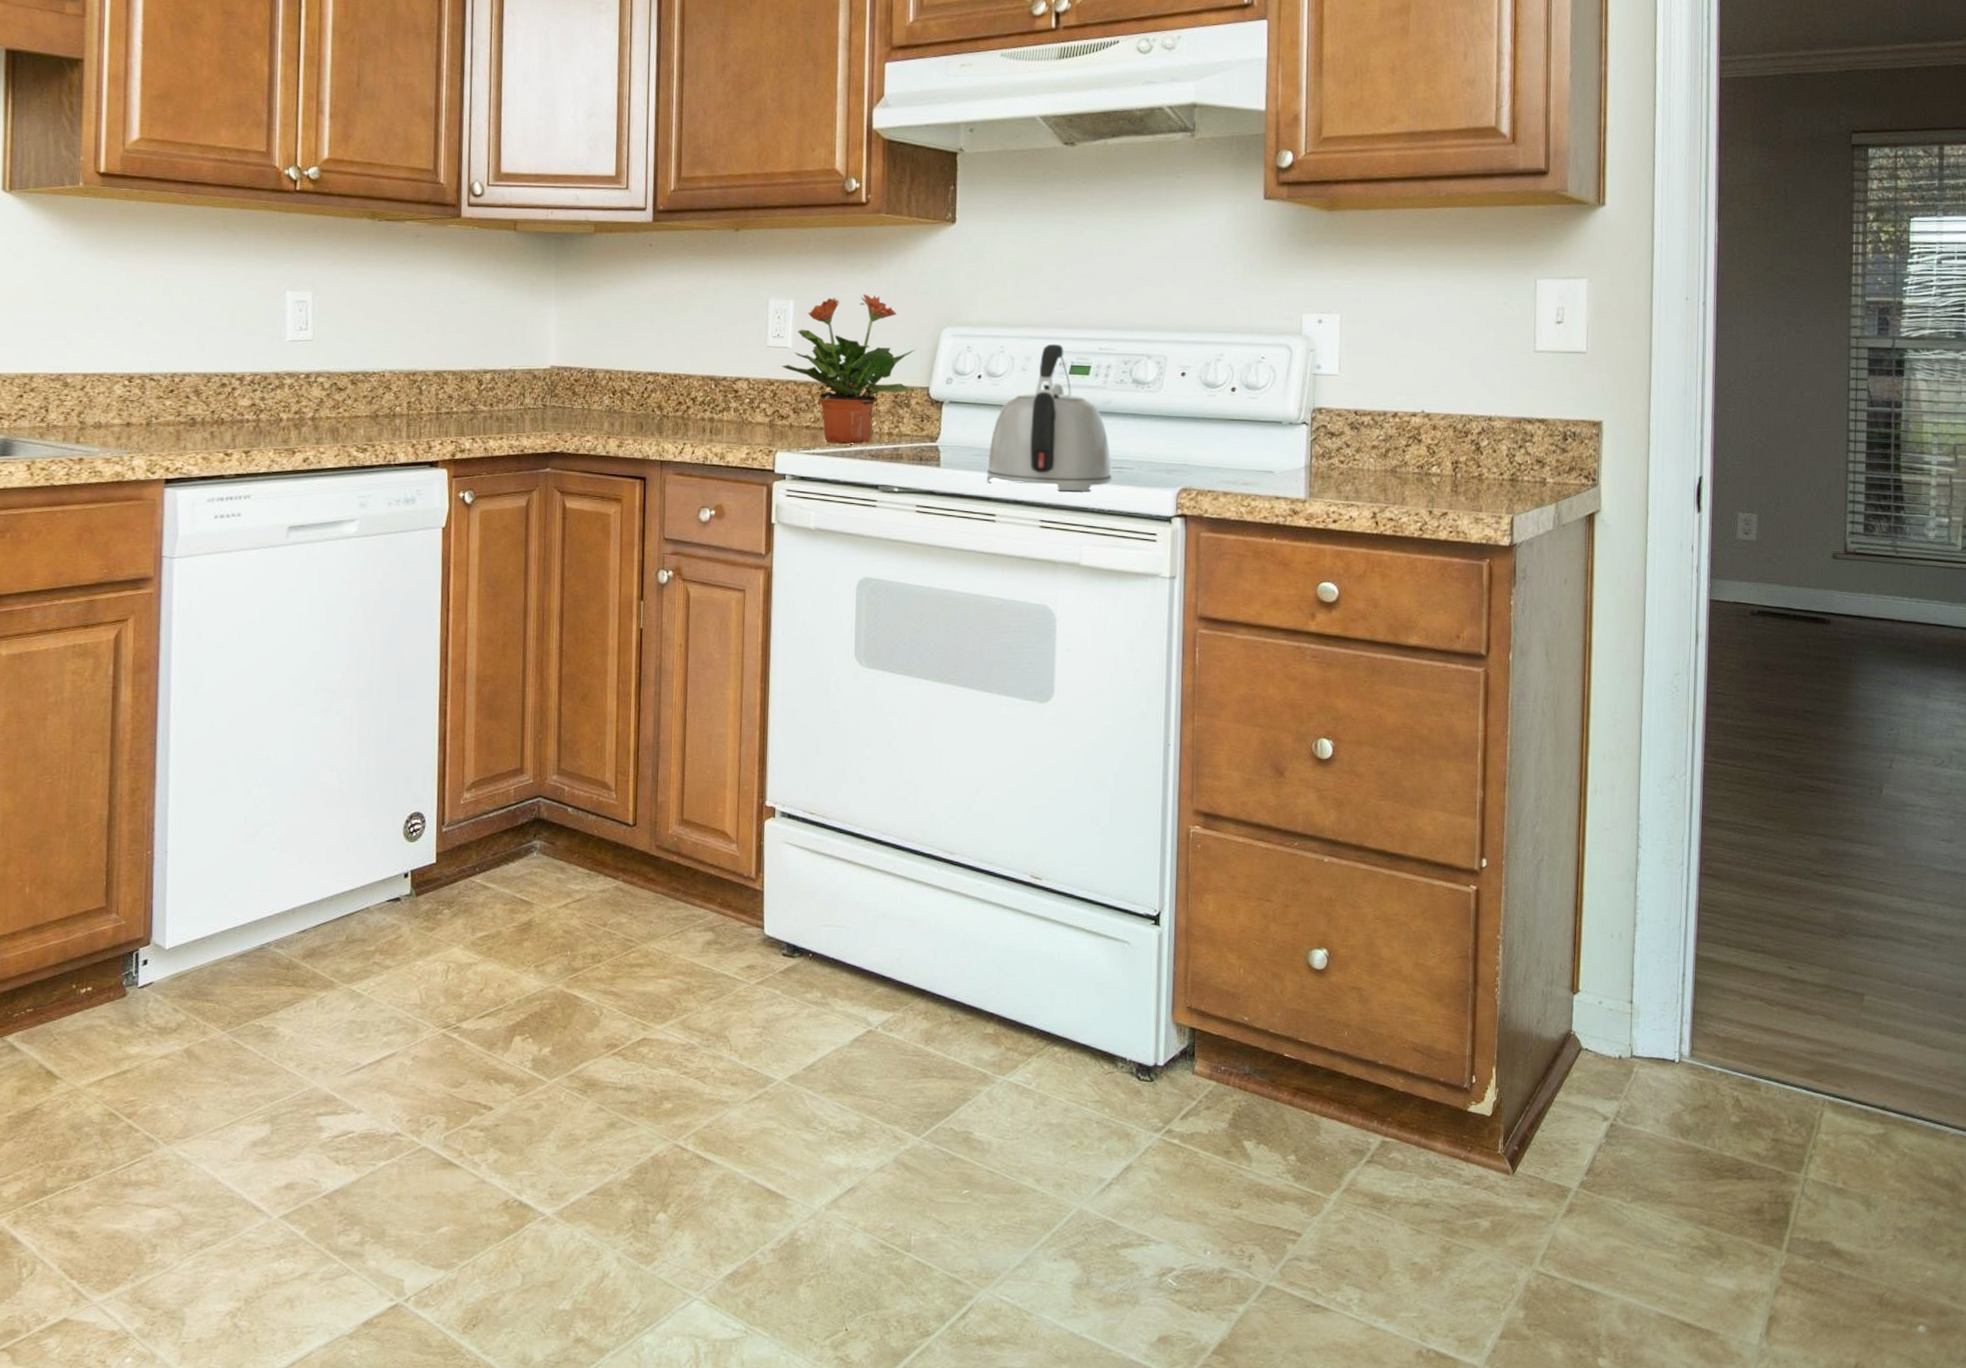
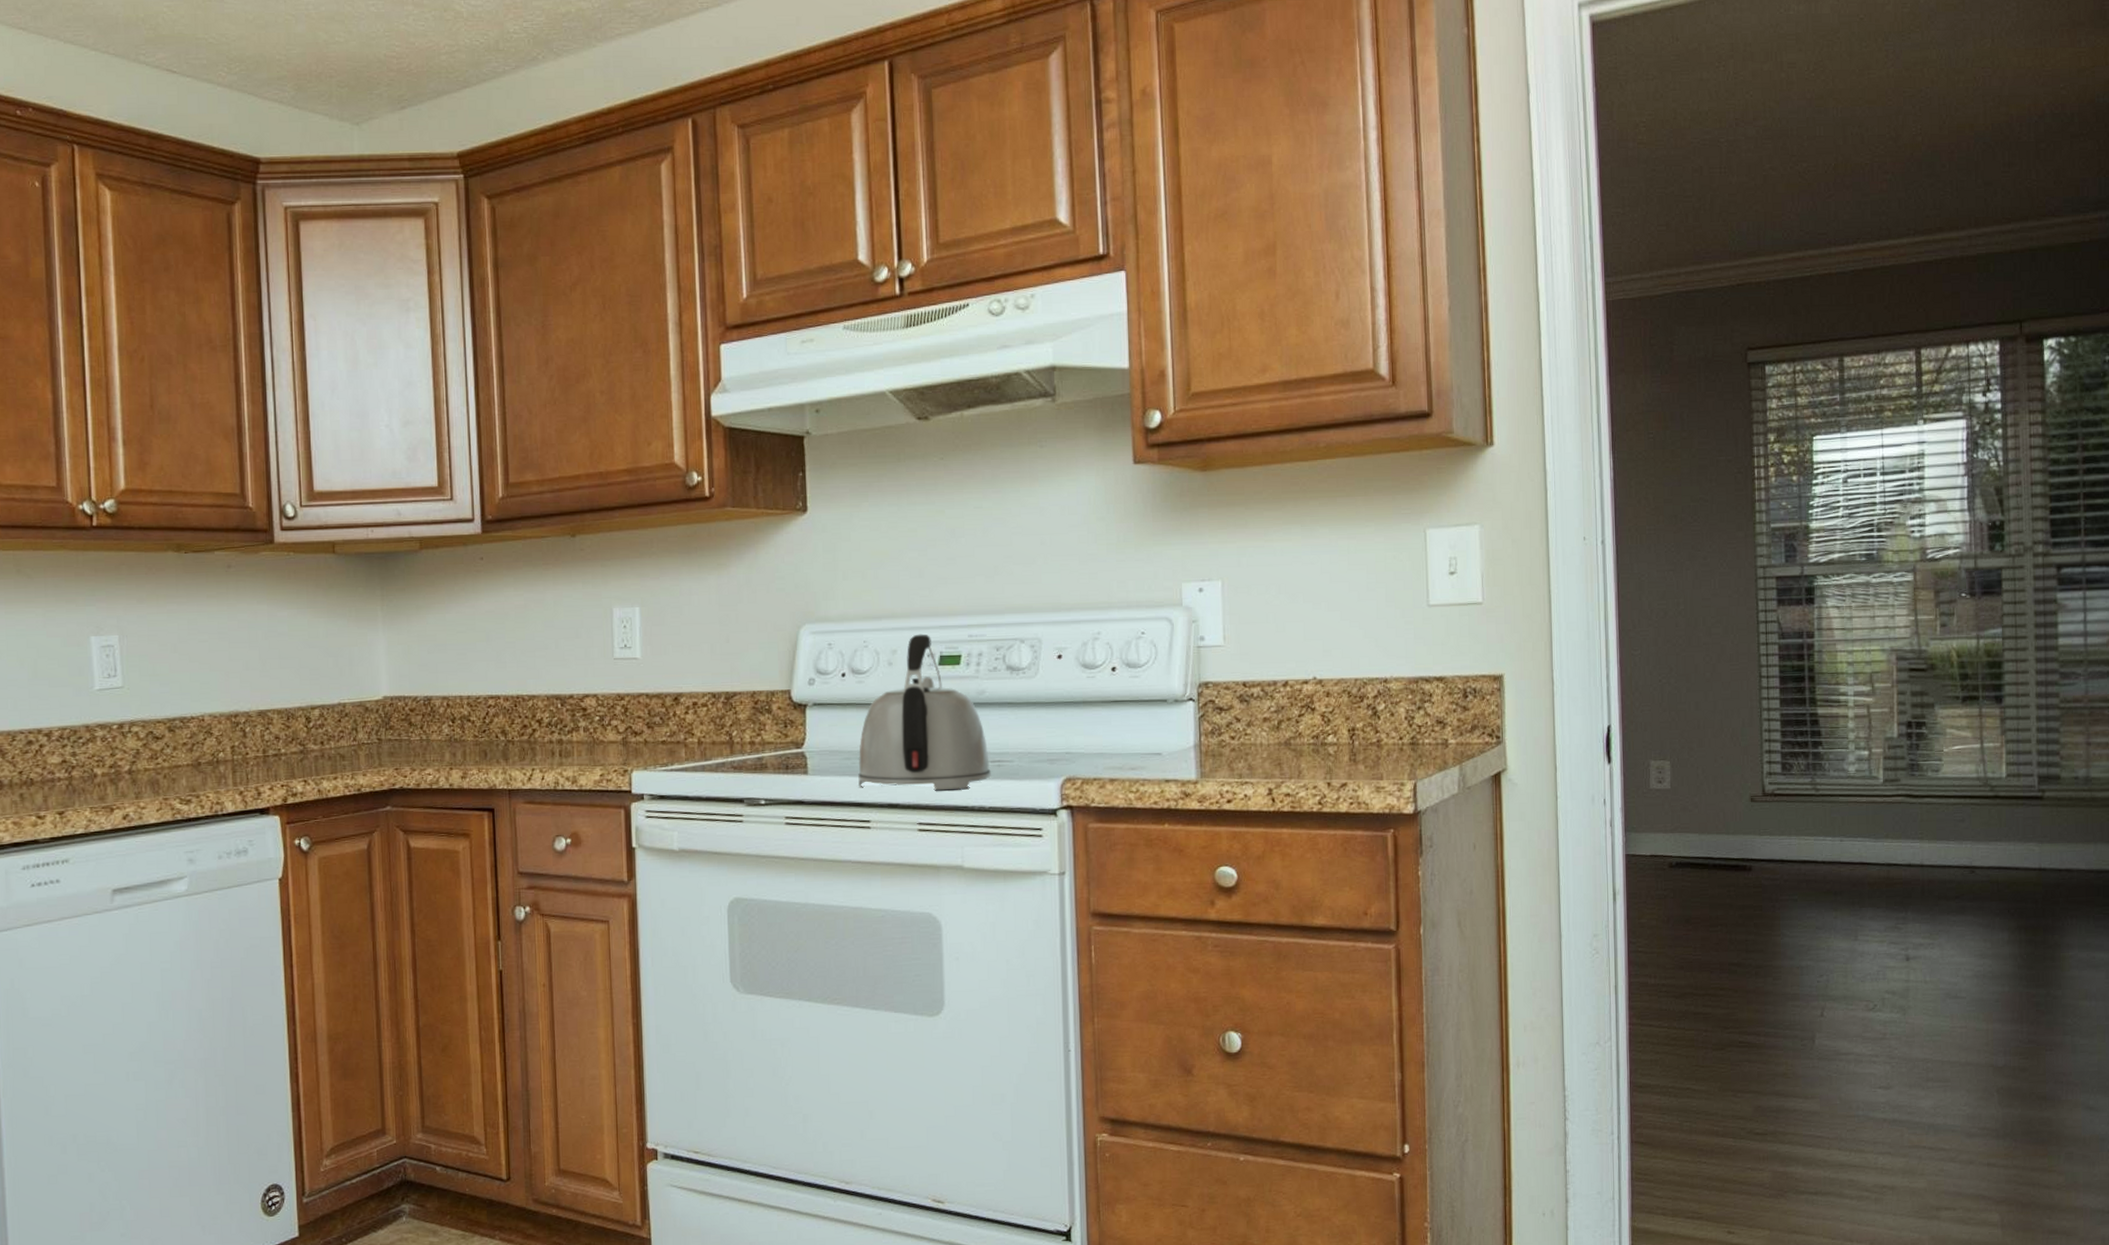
potted plant: present [782,294,916,445] -> none [631,595,774,758]

